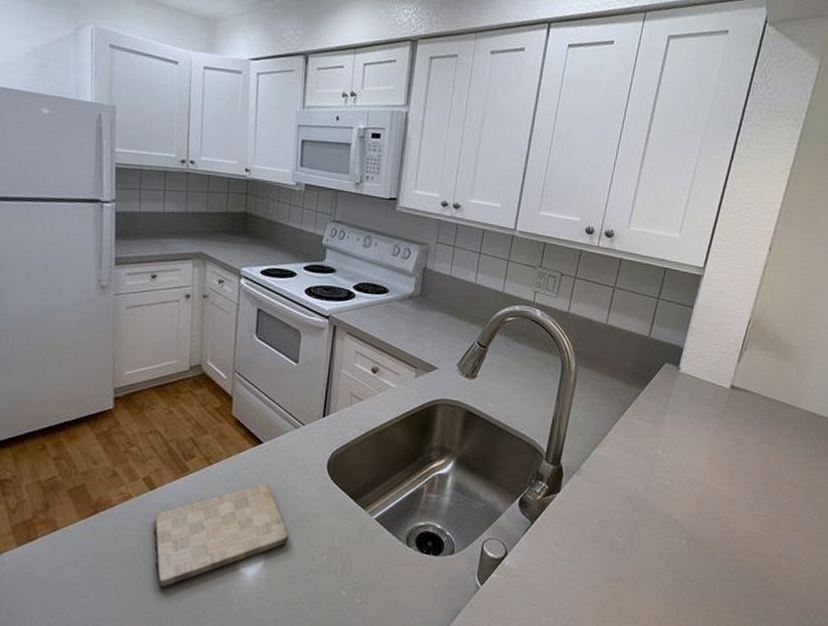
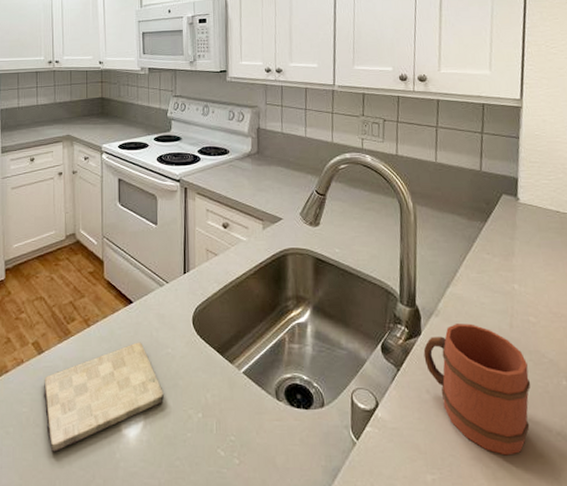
mug: none [559,483,655,603] -> present [423,323,531,456]

